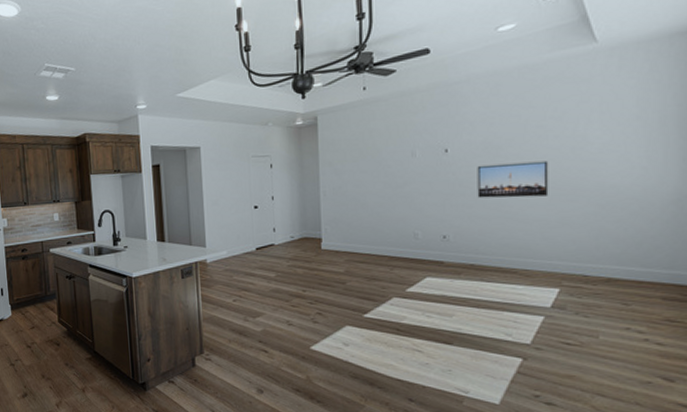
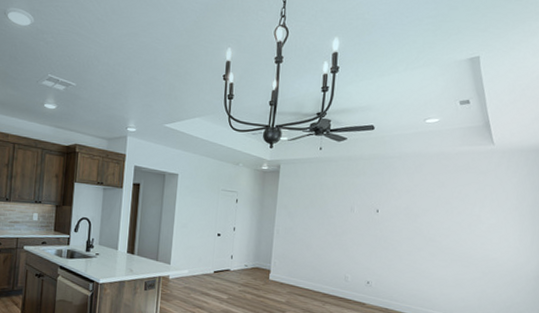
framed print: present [477,160,549,198] -> none [397,227,451,260]

